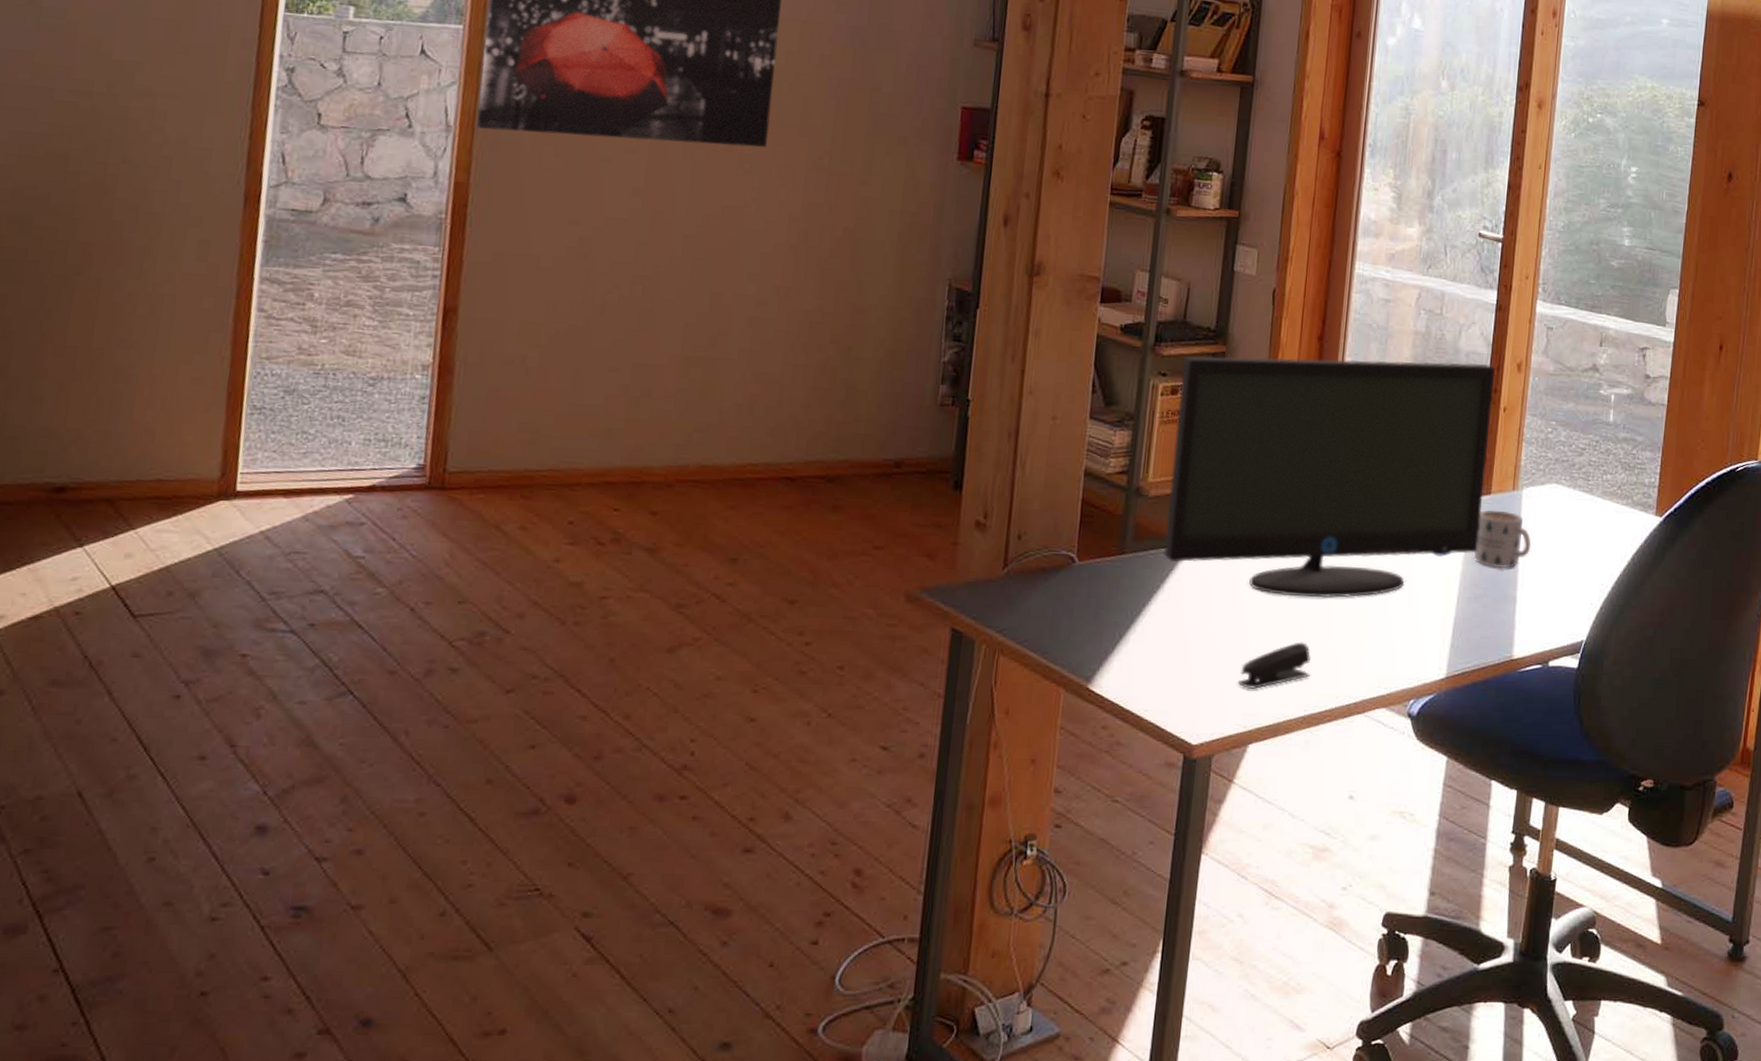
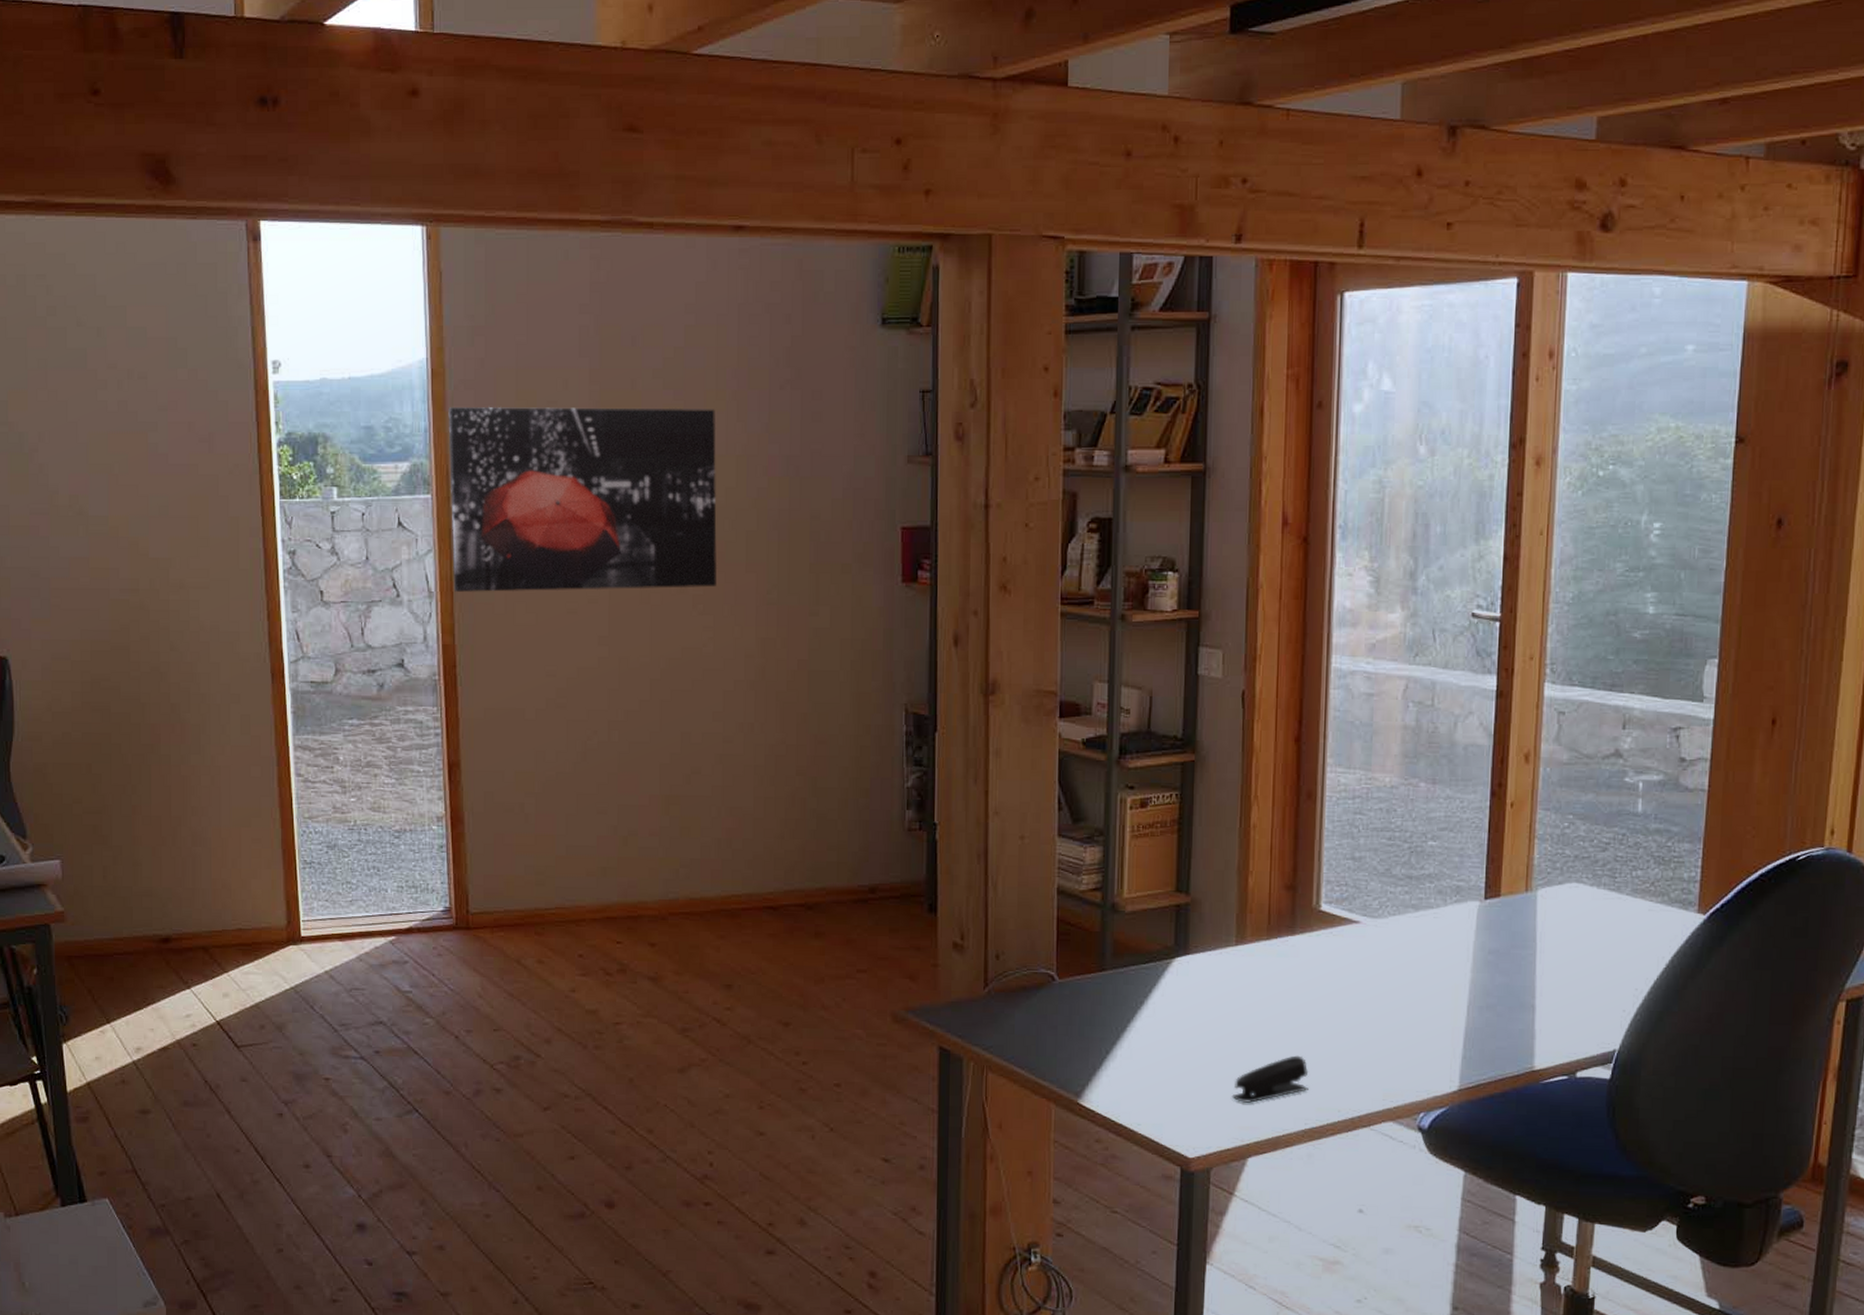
monitor: present [1164,356,1496,598] -> none [1145,756,1500,1011]
mug: present [1474,509,1531,569] -> none [1485,913,1550,976]

